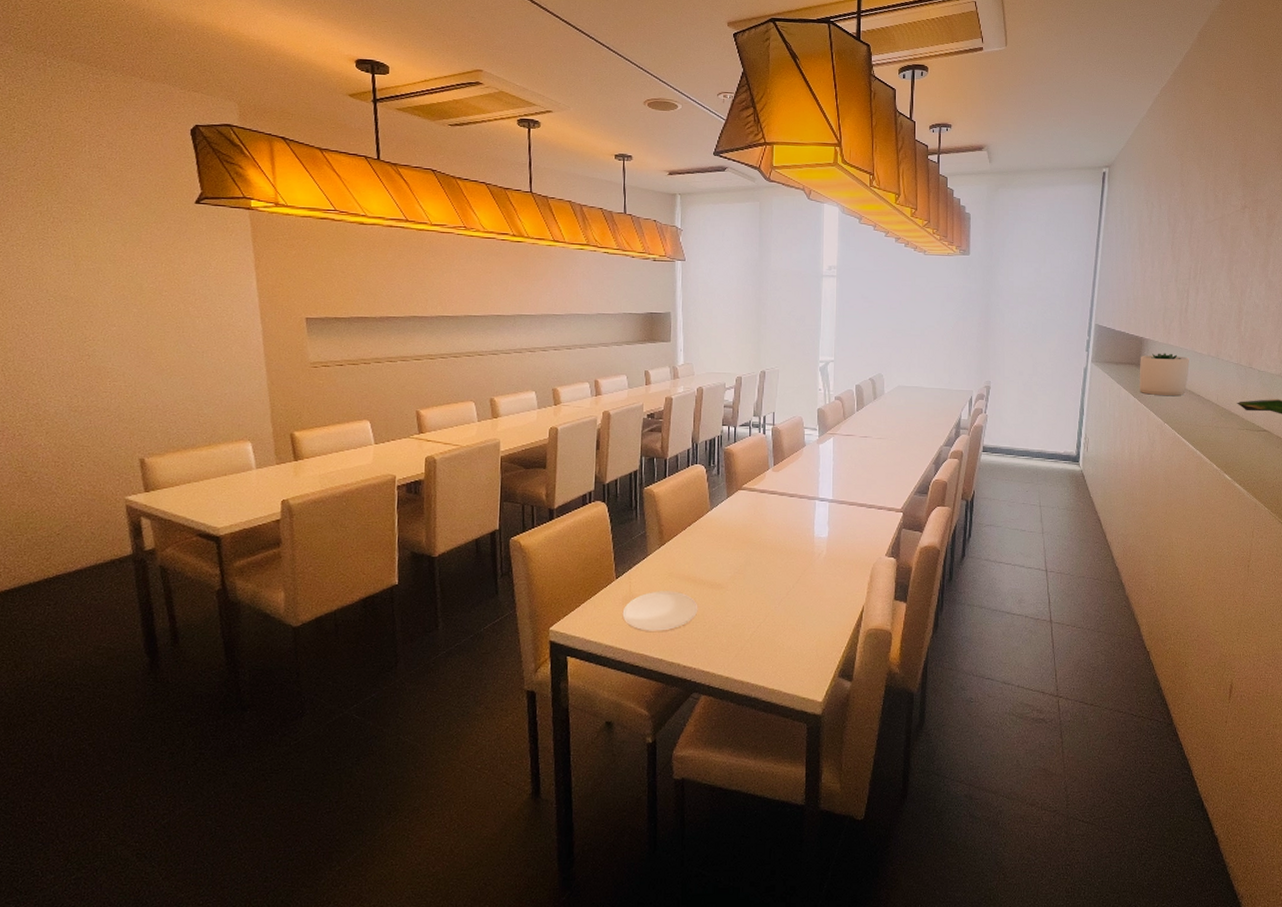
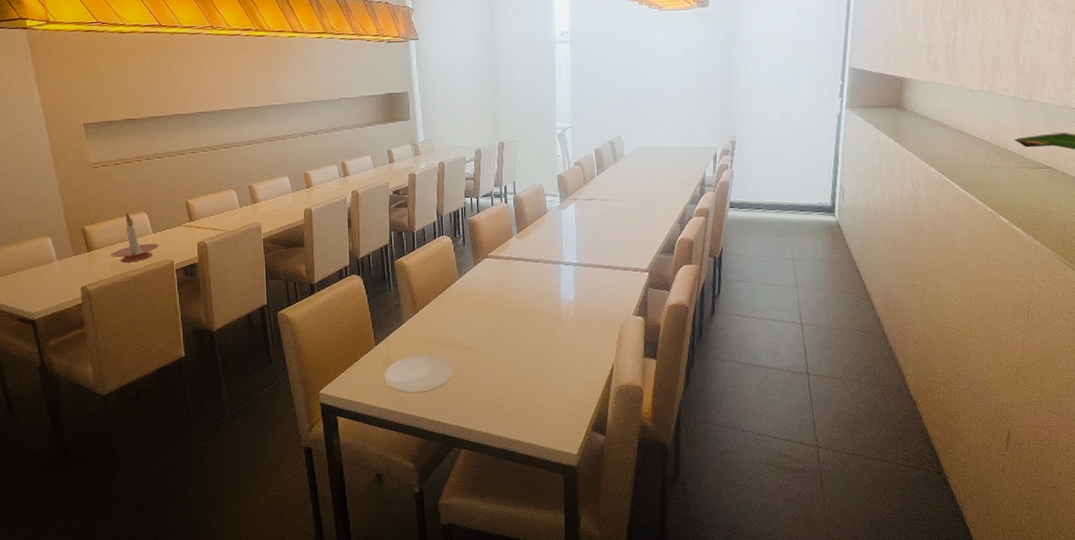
candle holder: none [322,420,380,475] -> present [111,213,158,263]
planter: present [1139,353,1190,397] -> none [900,91,959,138]

